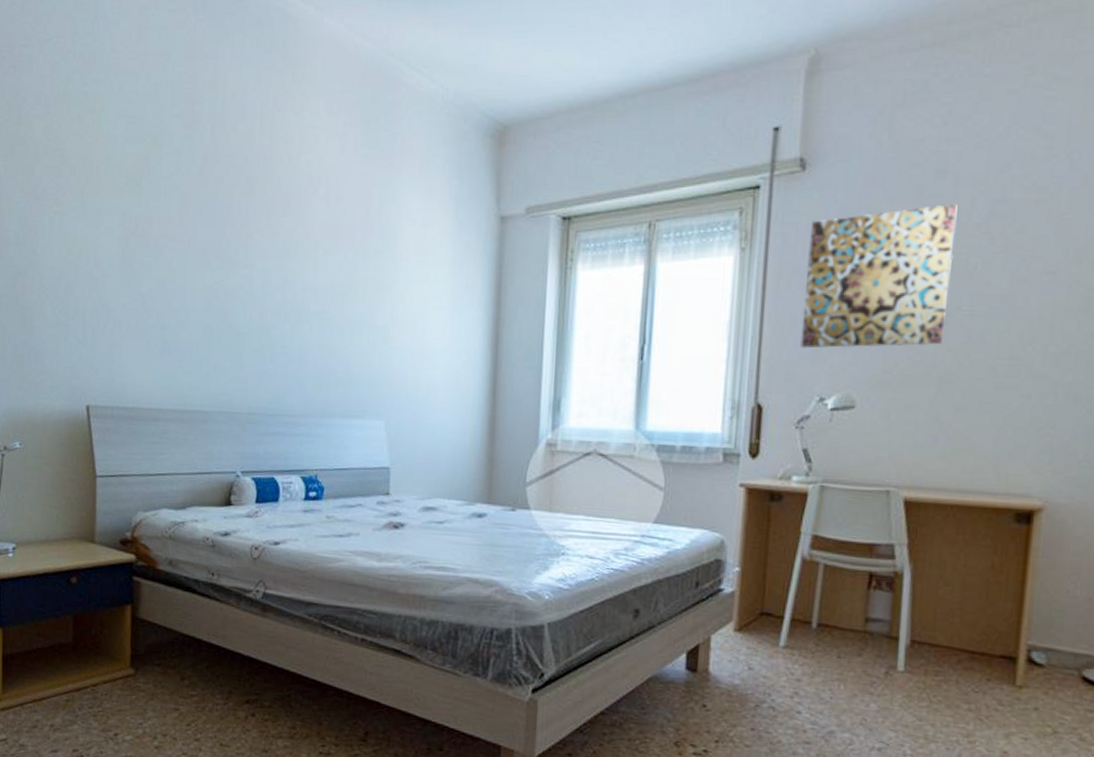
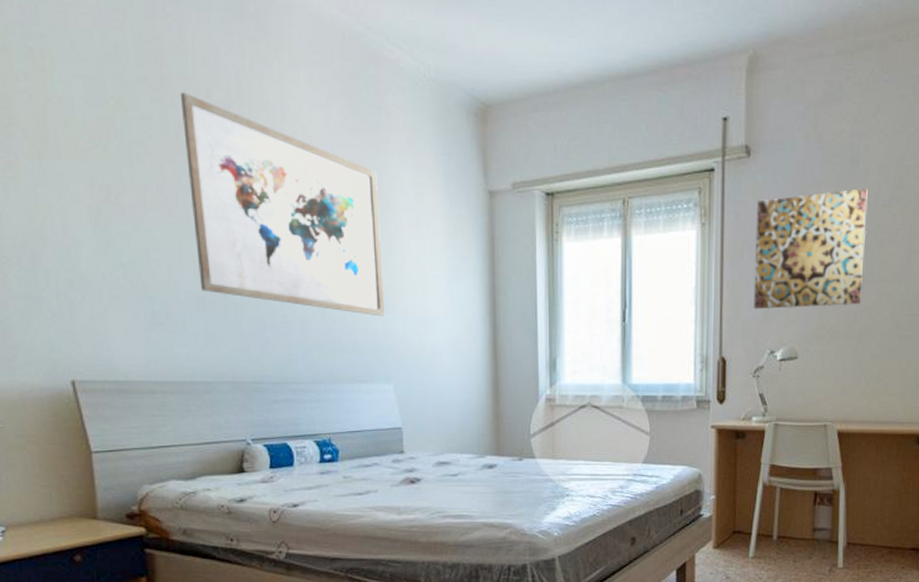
wall art: none [208,127,387,349] -> present [180,92,384,317]

